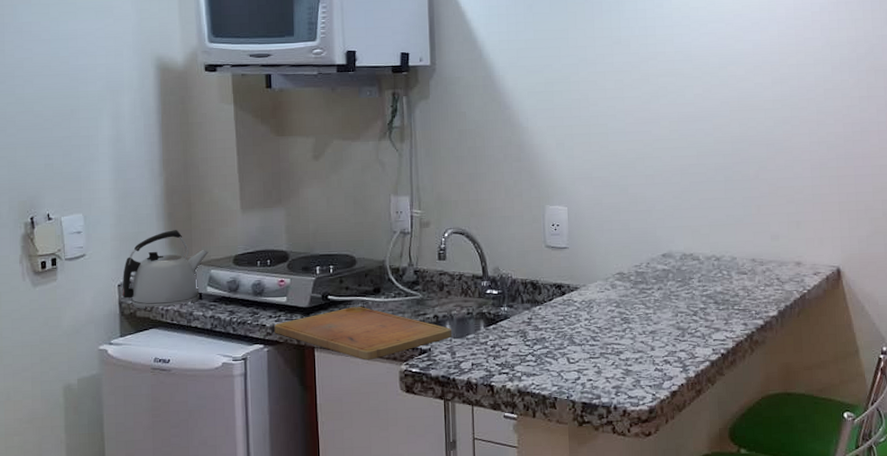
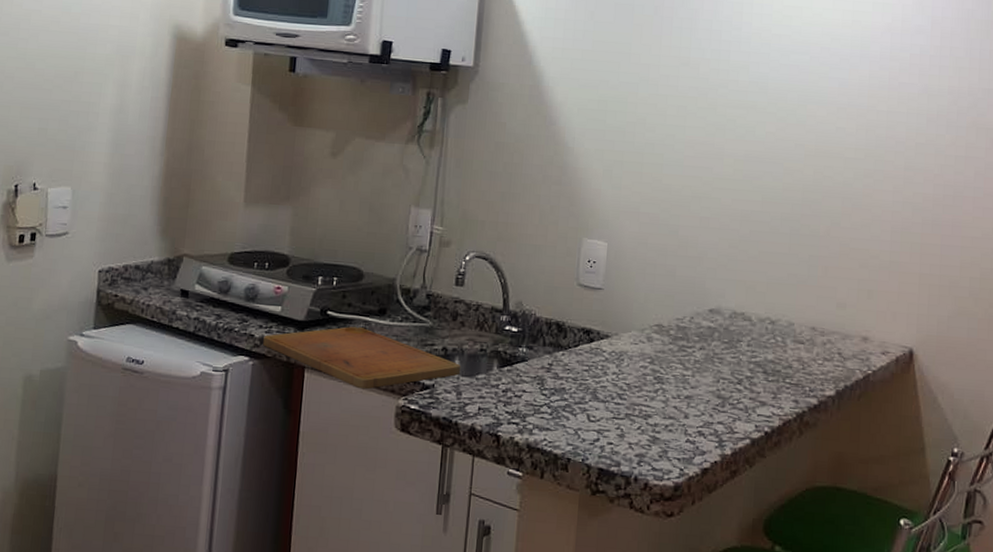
kettle: present [122,230,209,309] -> none [102,216,202,301]

